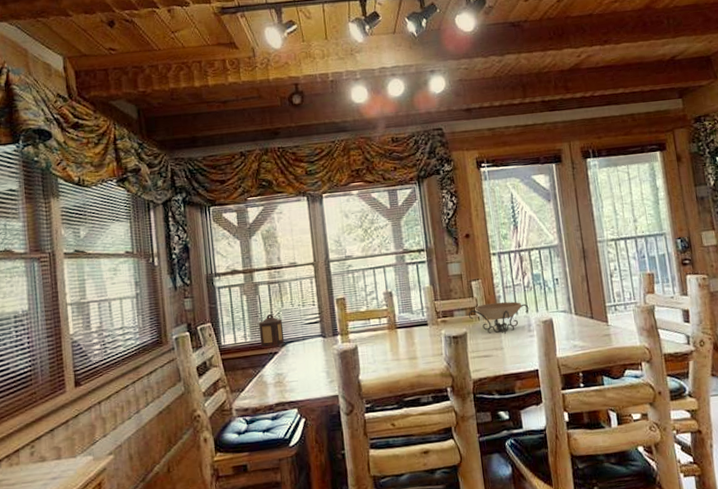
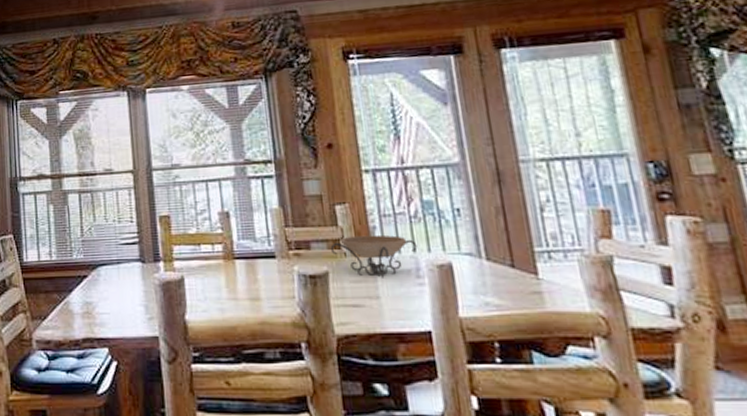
lantern: present [258,314,285,347] -> none [66,229,96,269]

